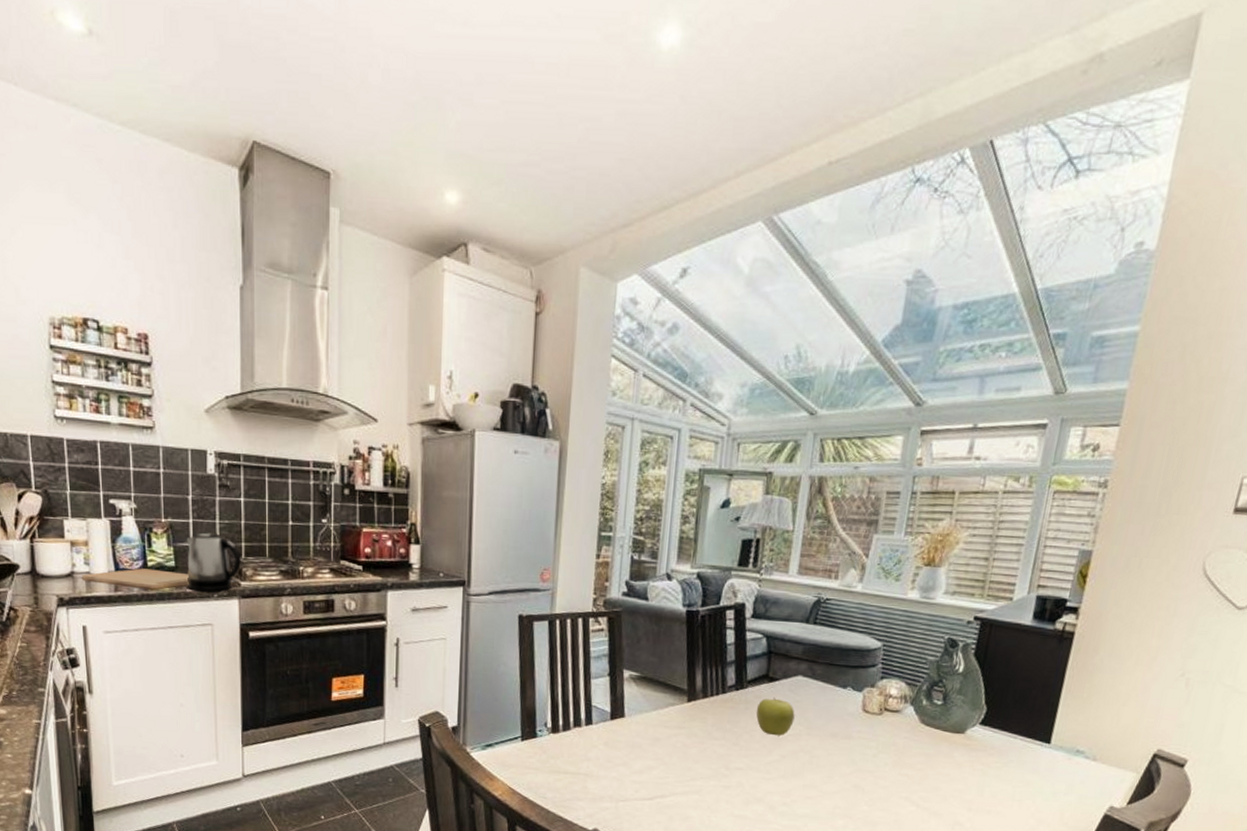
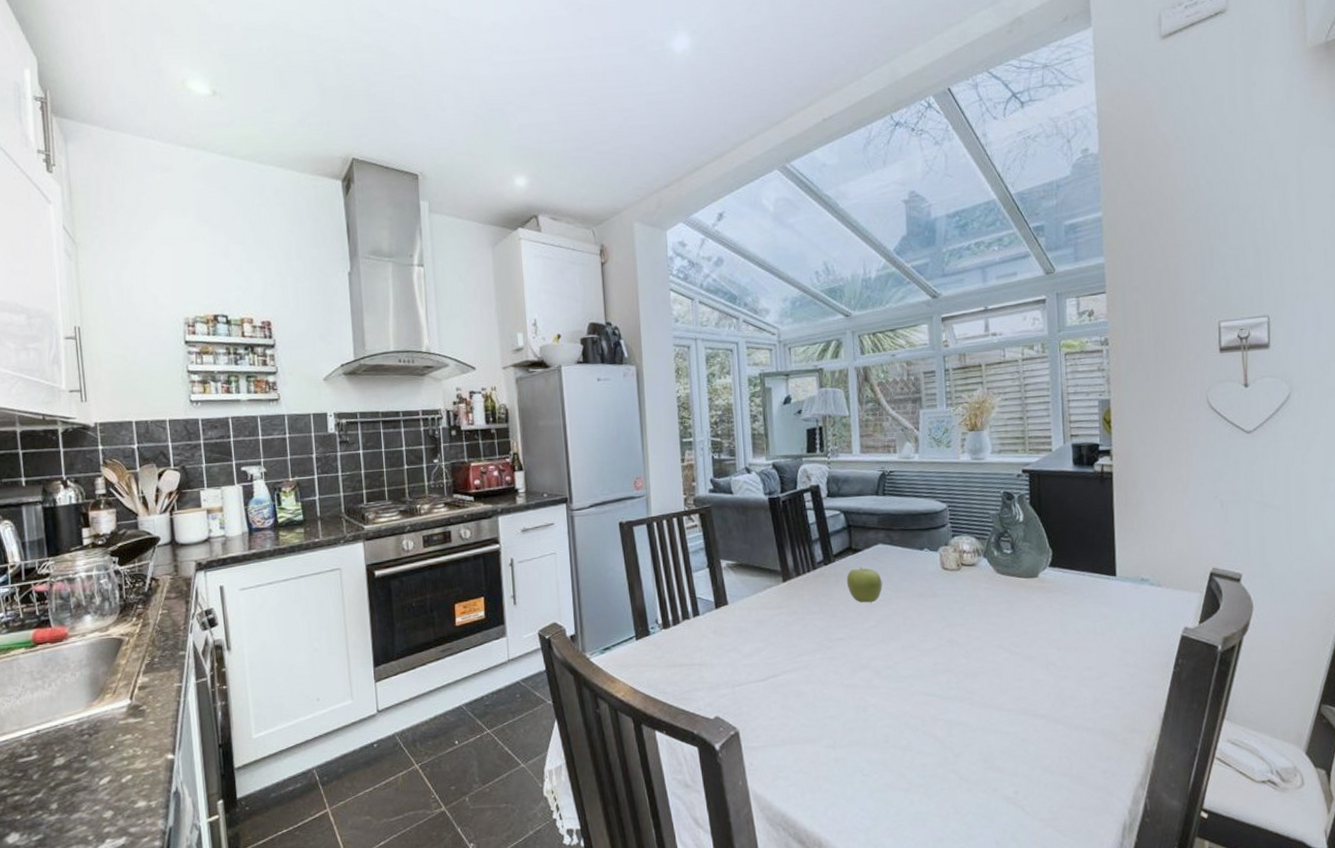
cutting board: present [82,568,190,591] -> none [218,524,318,545]
kettle: present [186,532,241,592] -> none [312,484,364,540]

